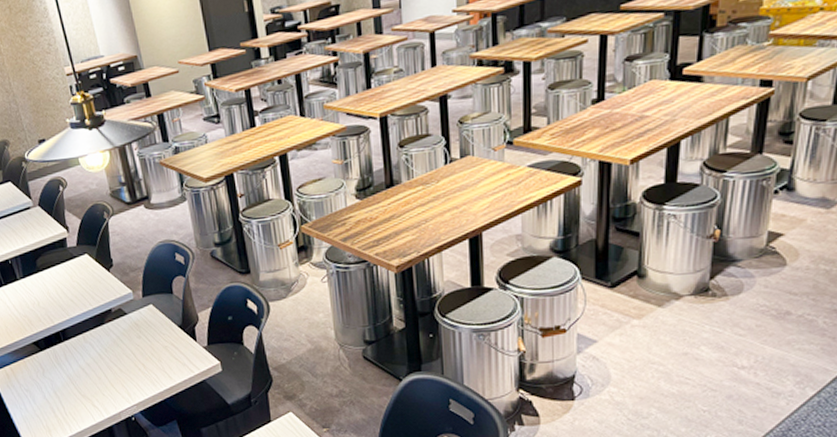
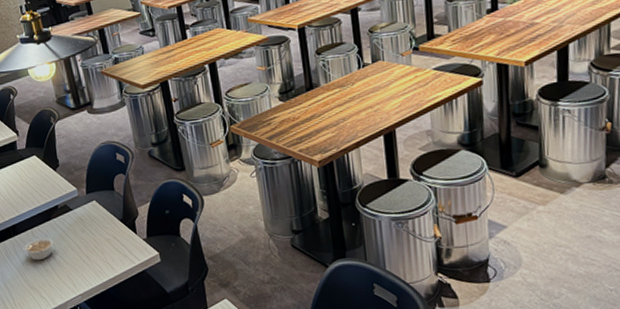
legume: none [74,343,107,368] -> present [23,238,53,261]

